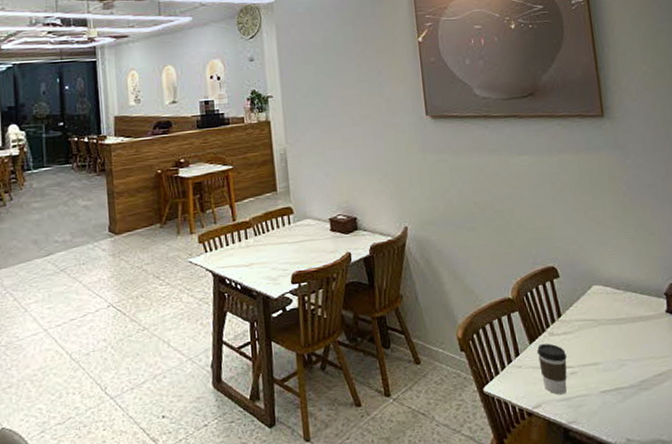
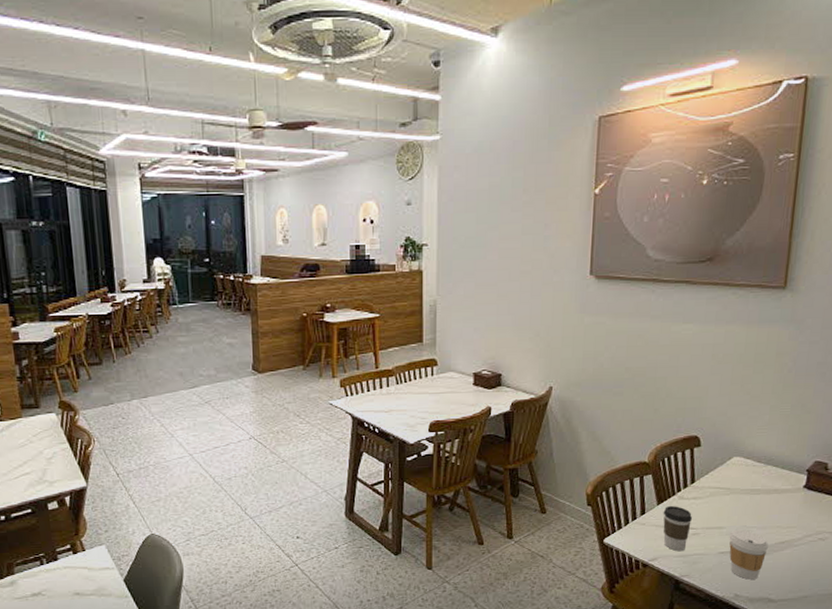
coffee cup: none [606,363,648,420] -> present [729,529,769,580]

